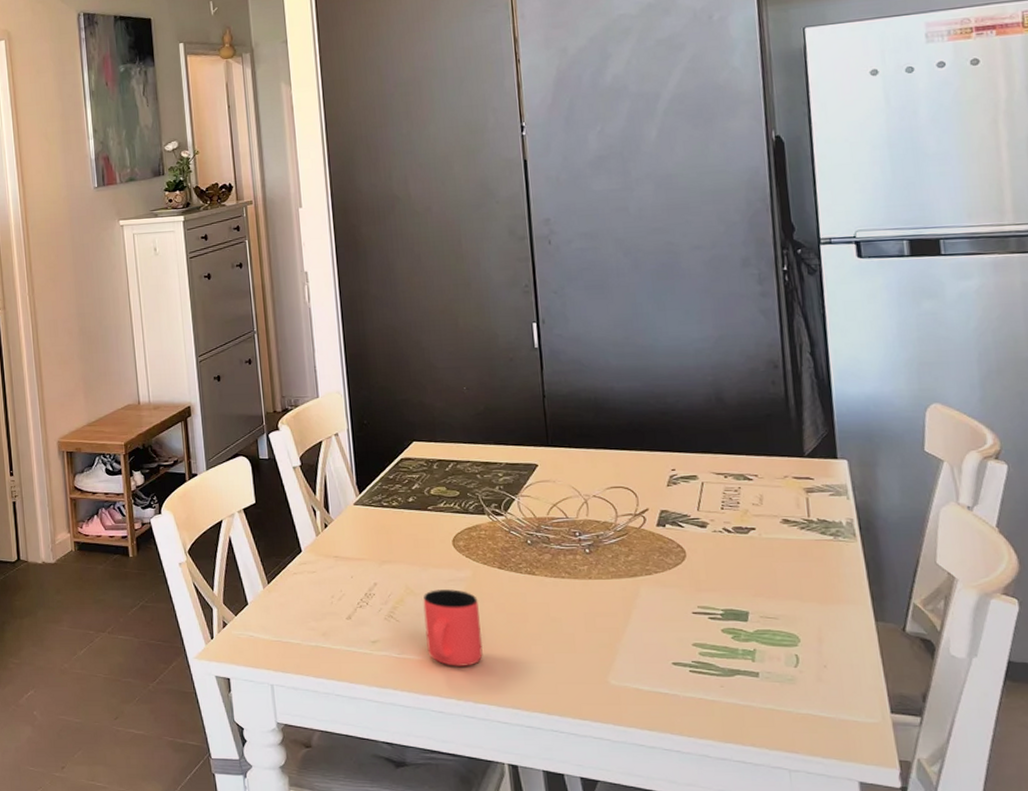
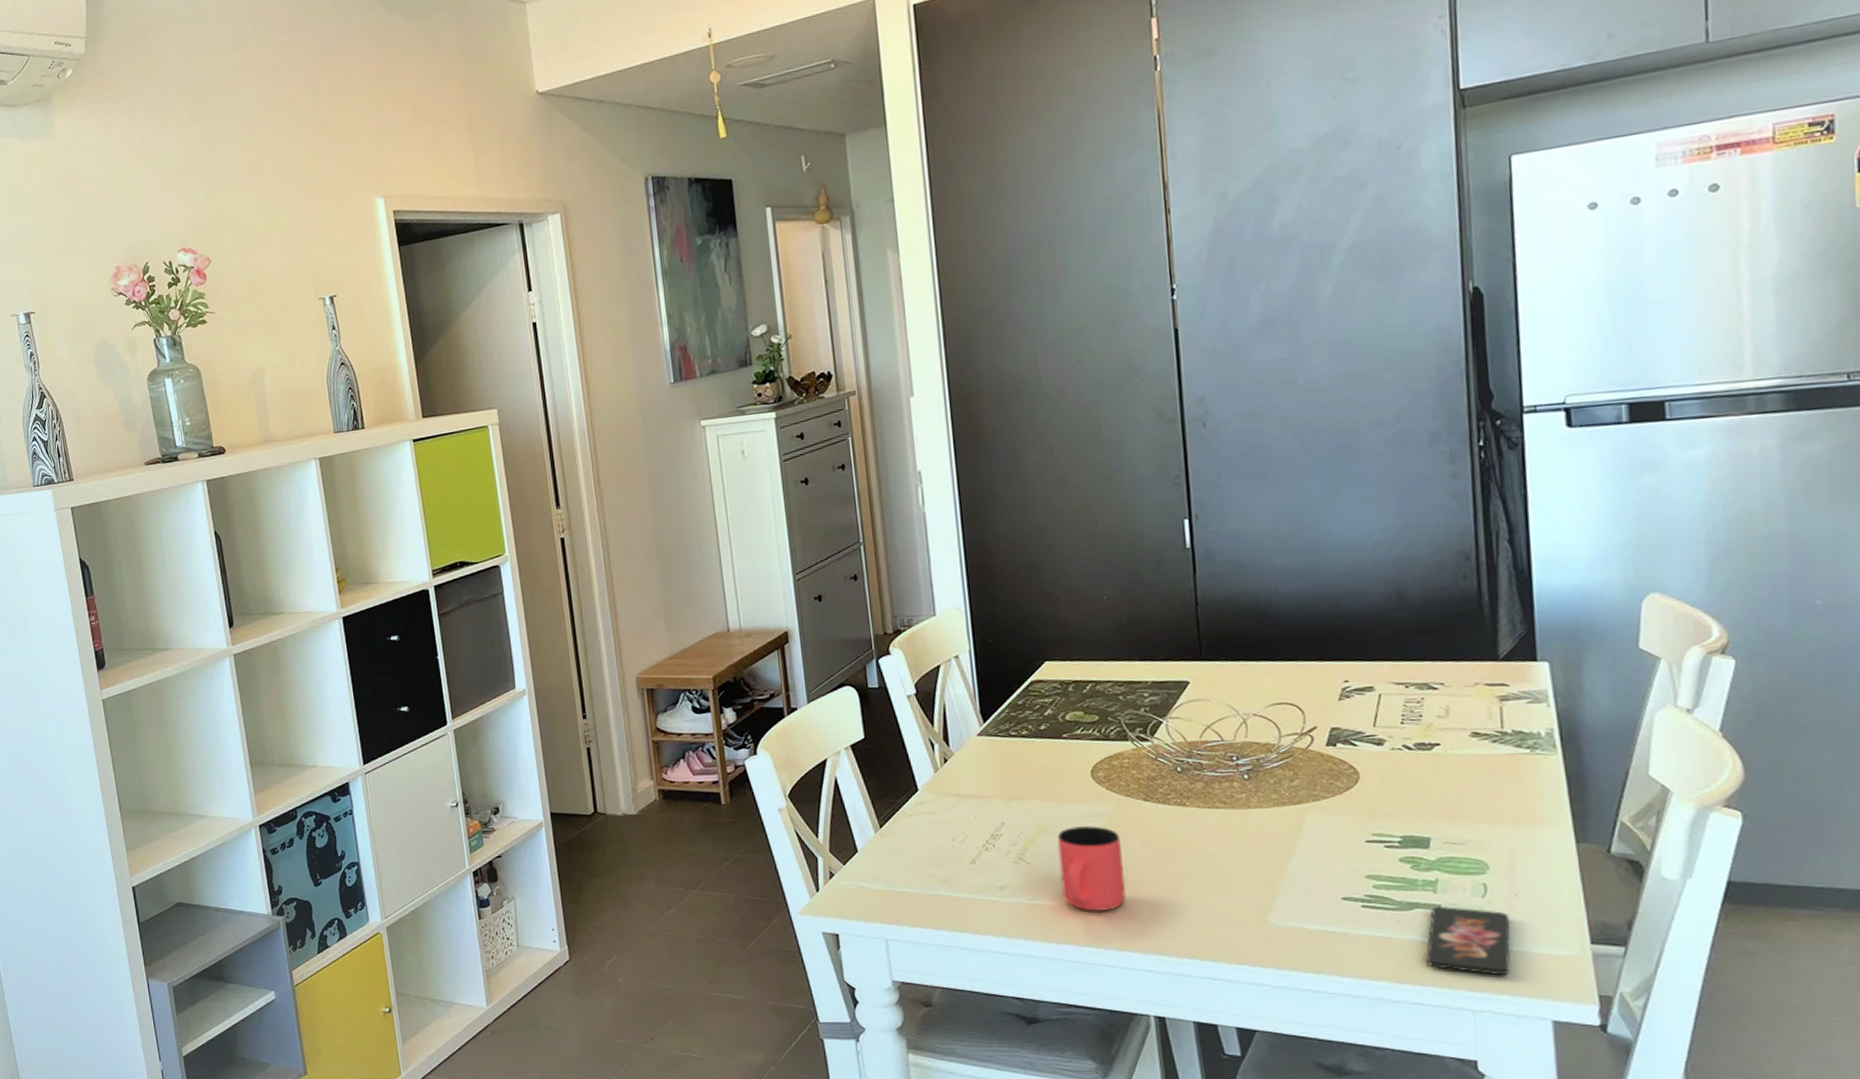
smartphone: none [747,674,821,738] -> present [1427,907,1511,975]

